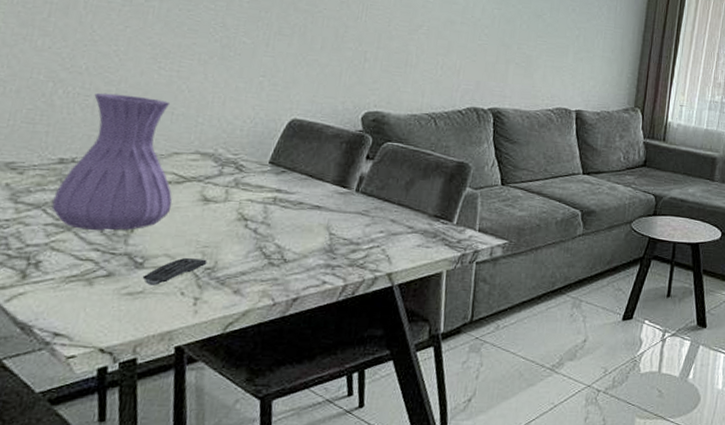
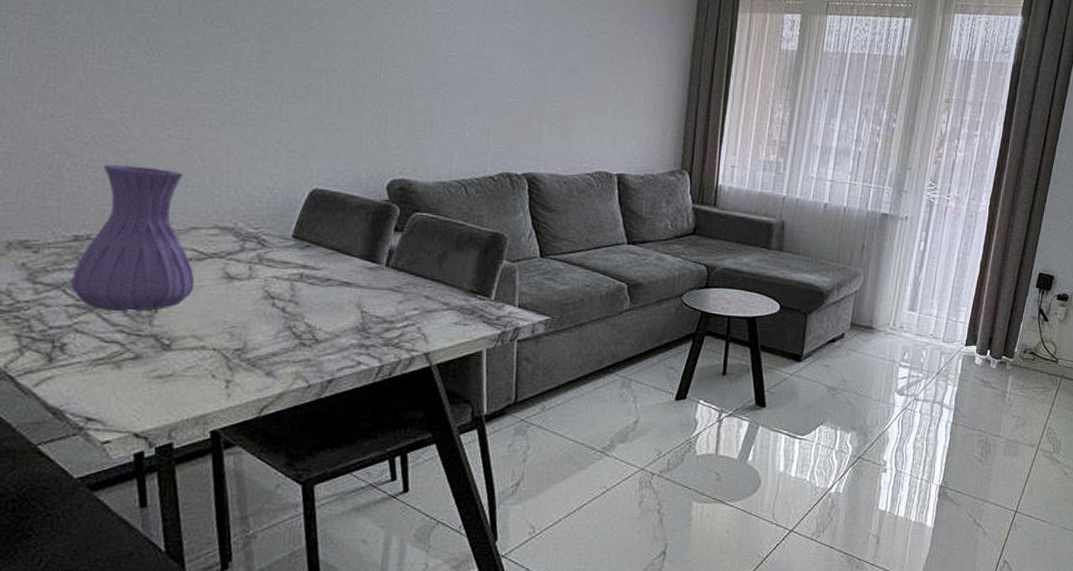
remote control: present [142,257,207,285] -> none [171,338,236,368]

